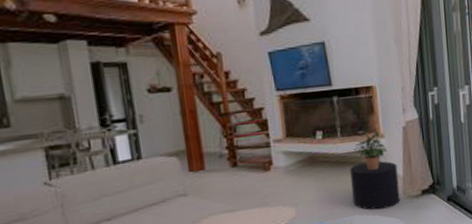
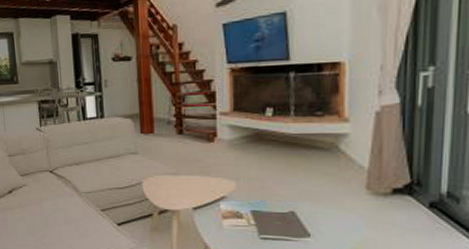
stool: present [350,161,400,210] -> none [301,147,362,201]
potted plant: present [353,130,387,171] -> none [308,113,350,157]

